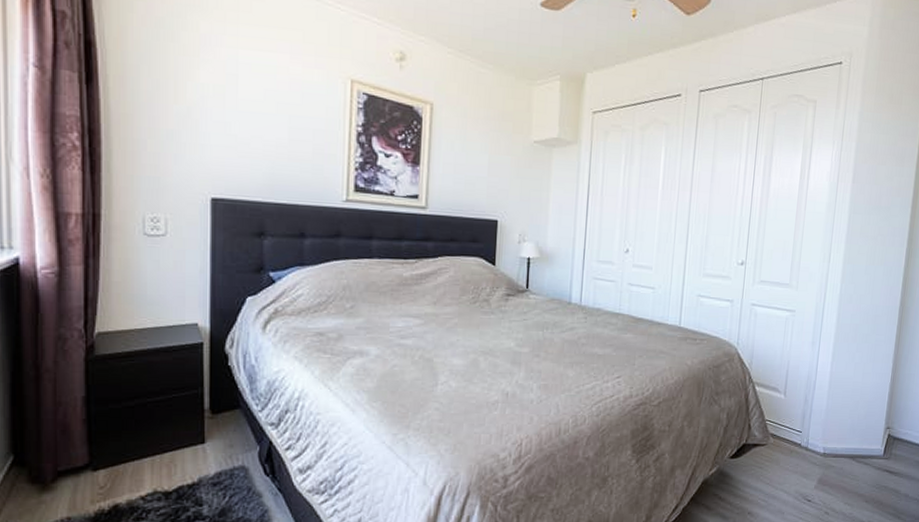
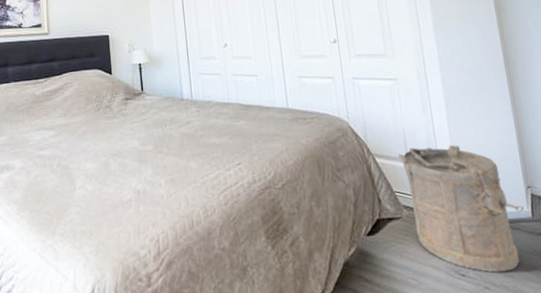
laundry hamper: none [776,380,879,500] -> present [397,145,524,273]

